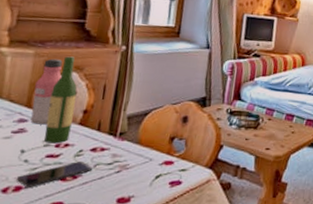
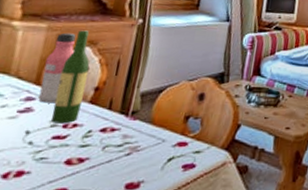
smartphone: present [15,161,94,189] -> none [18,142,102,174]

